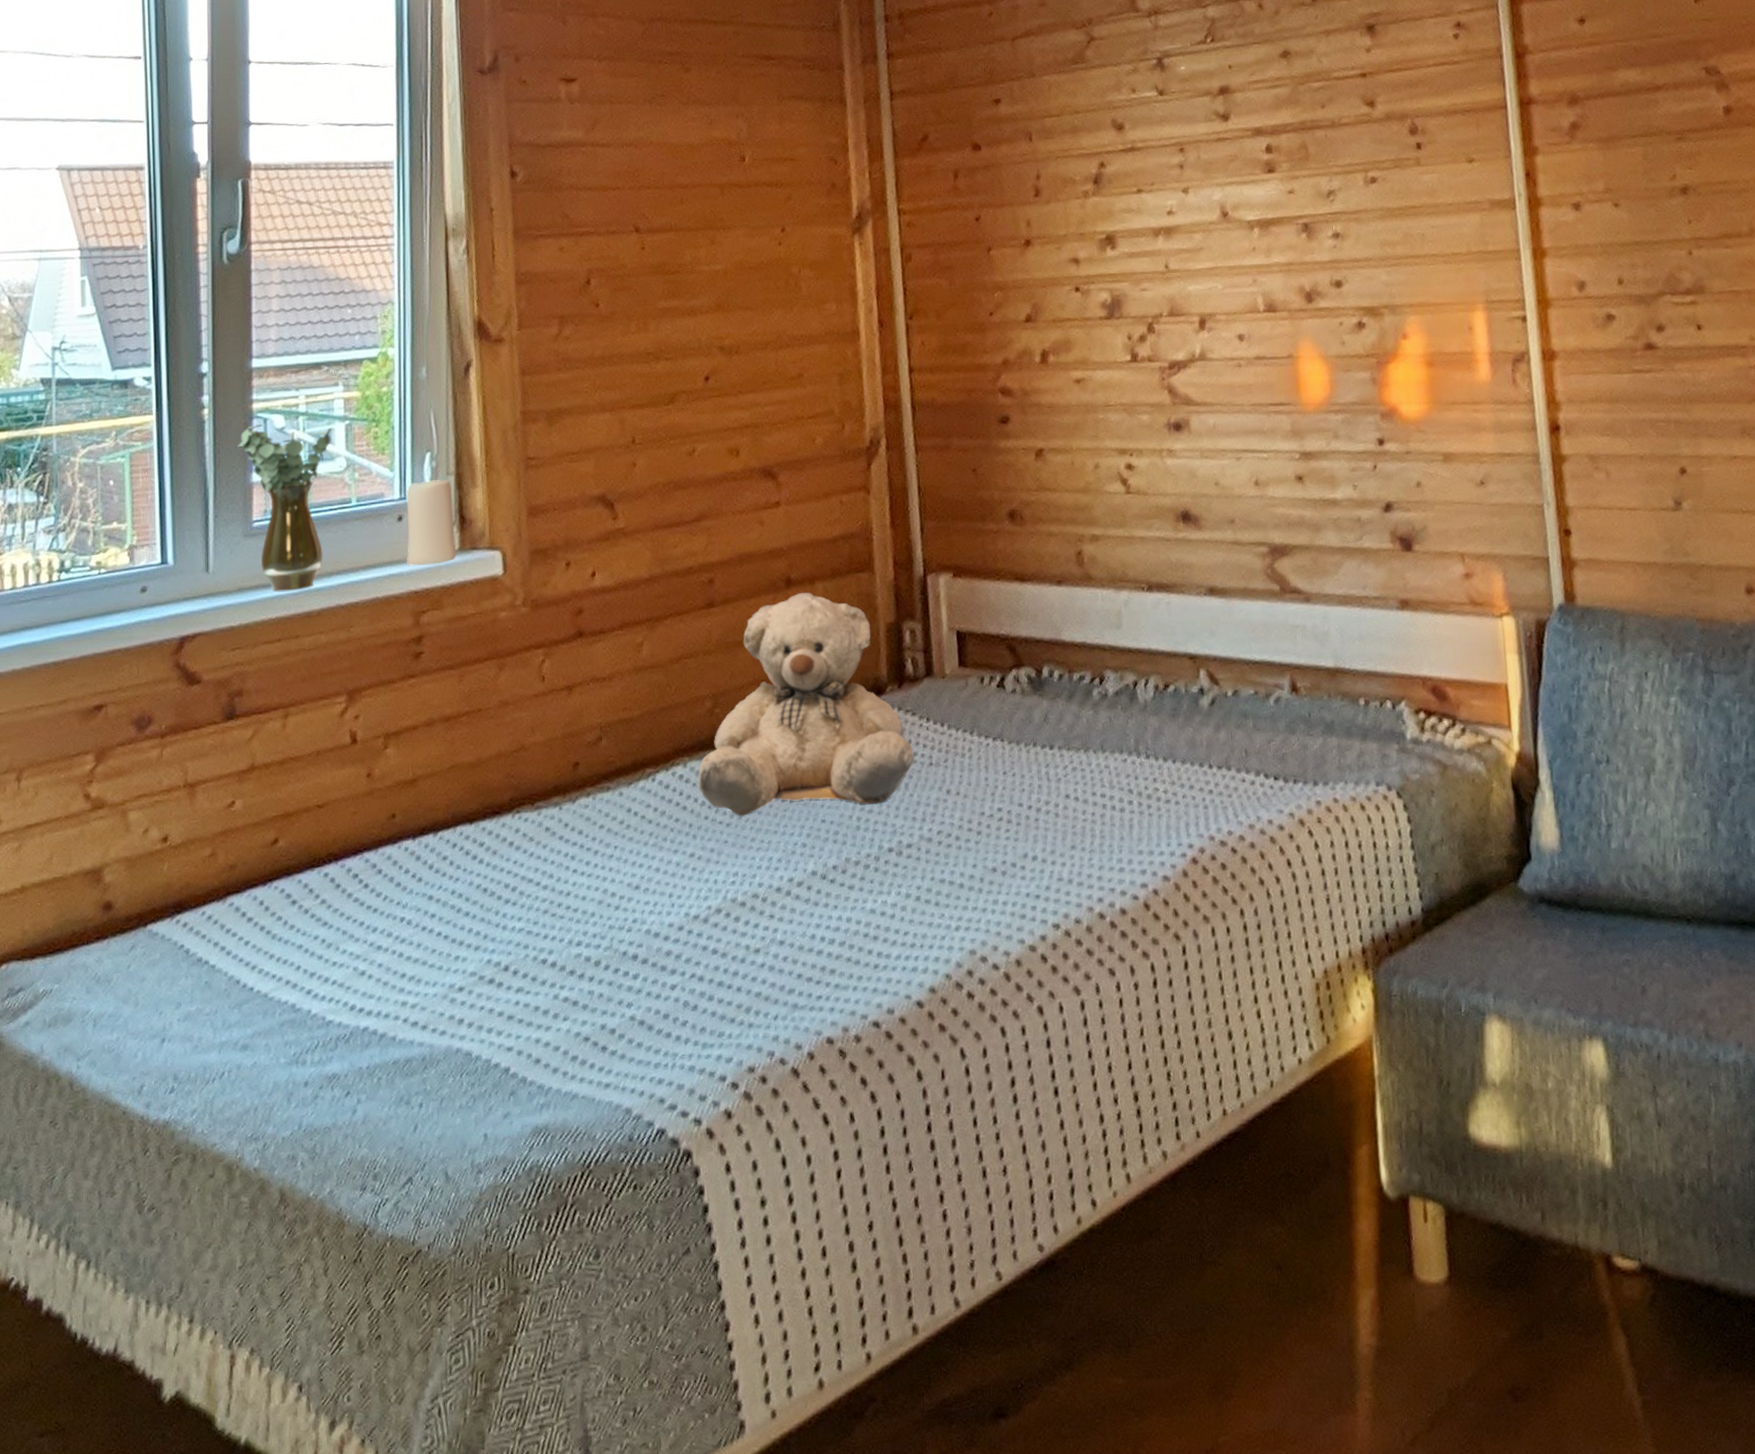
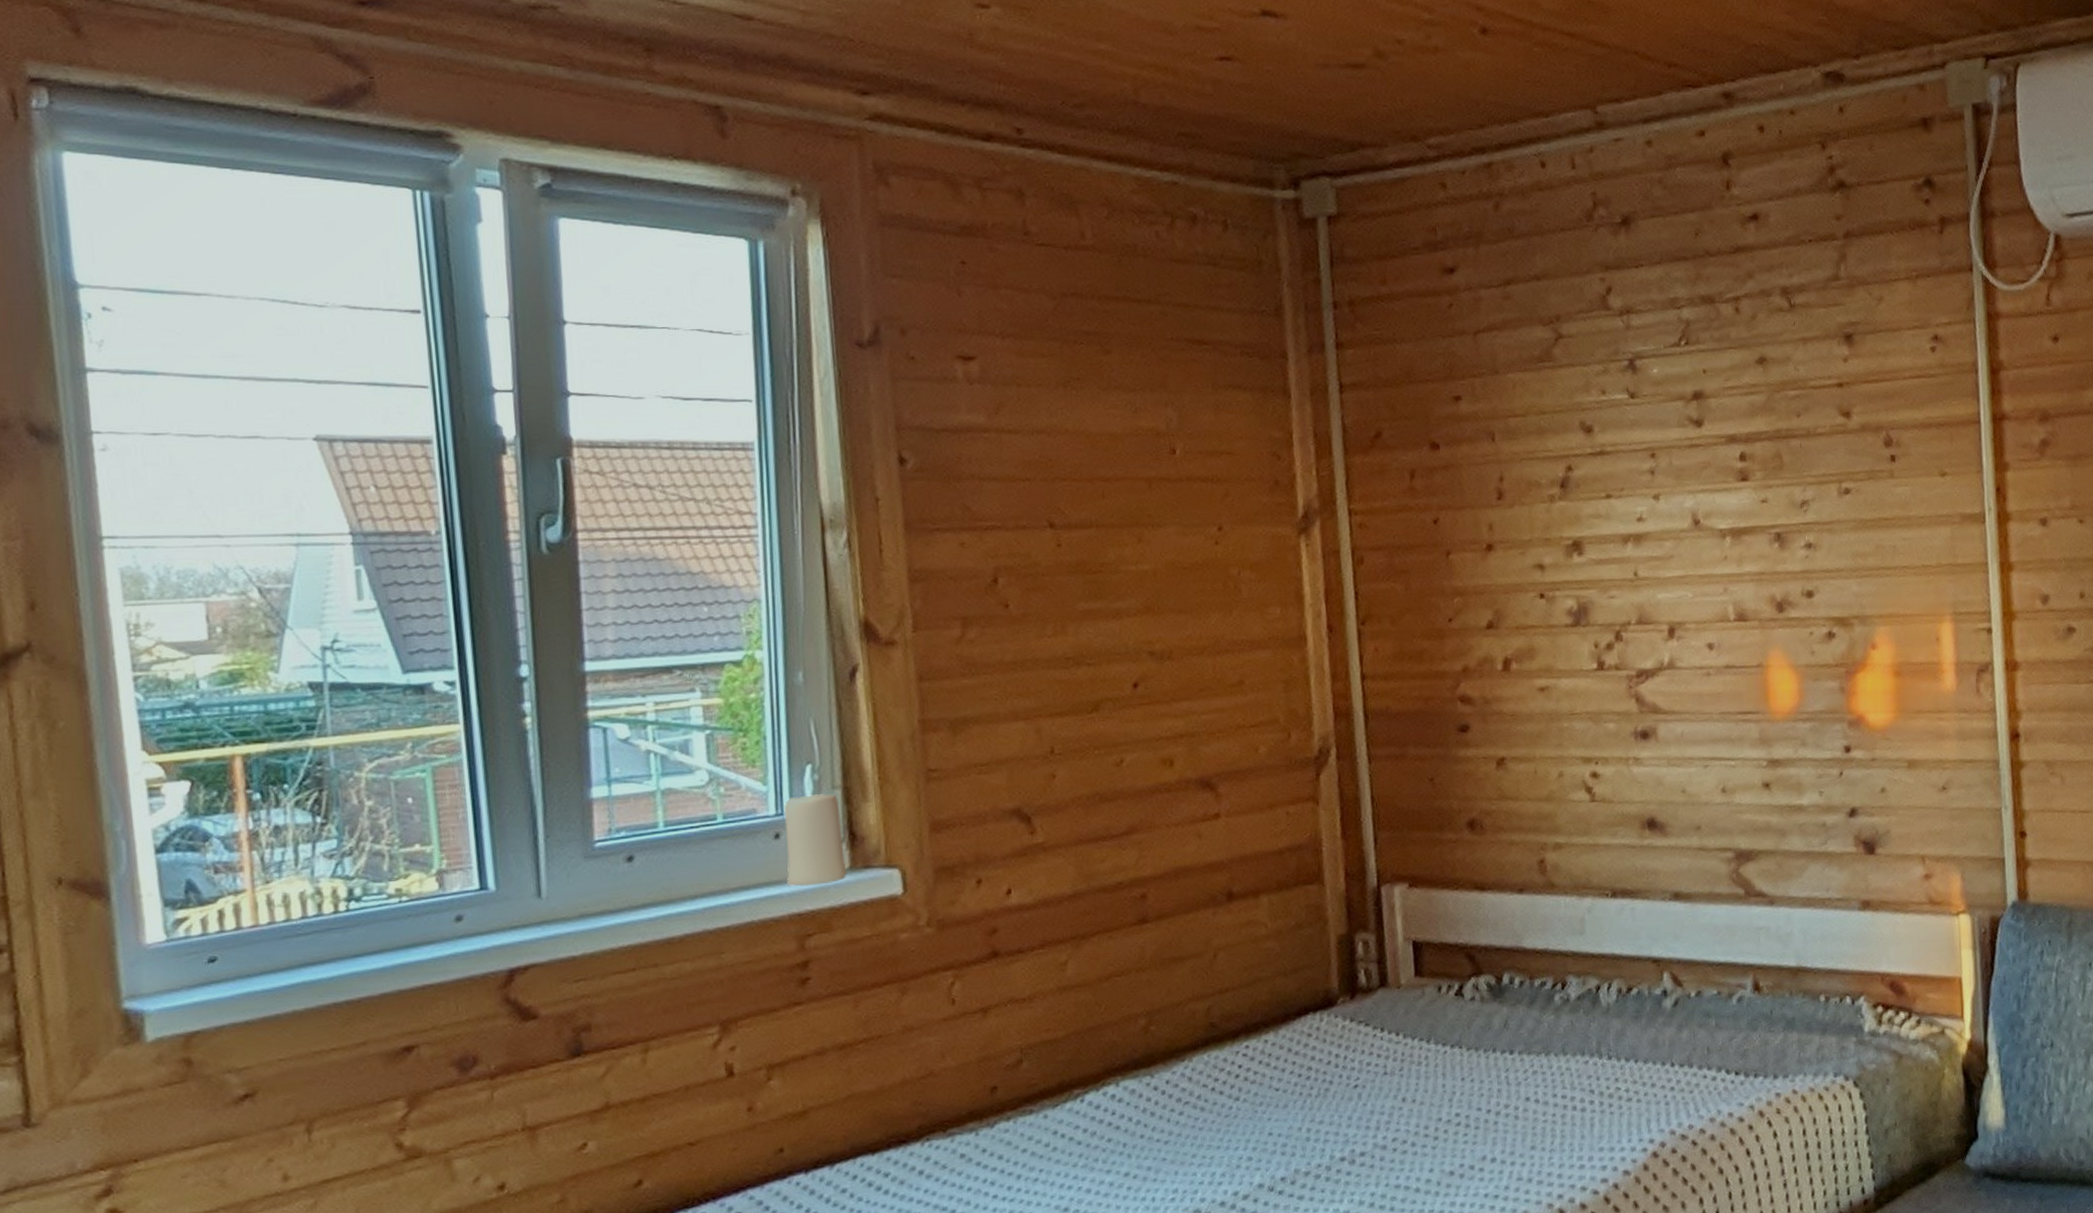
vase: present [236,421,332,592] -> none [569,731,689,918]
teddy bear: present [698,592,915,816] -> none [1132,905,1368,1133]

